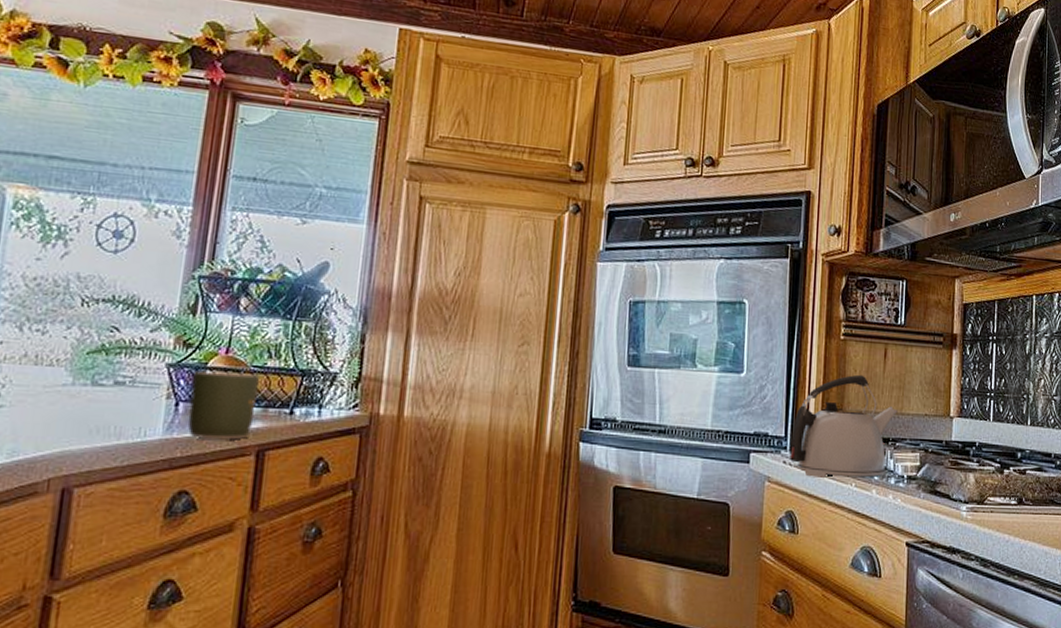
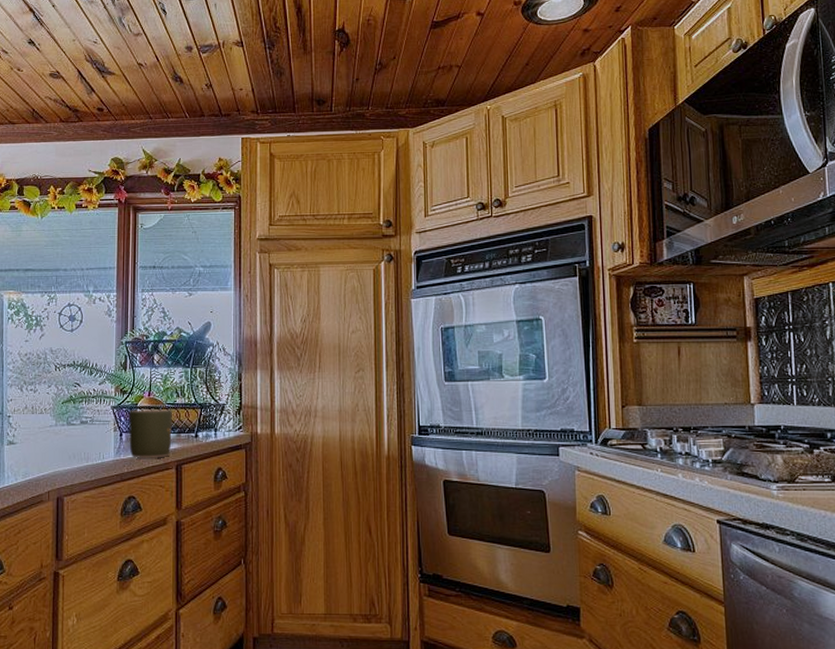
kettle: present [790,374,898,479] -> none [595,372,697,466]

